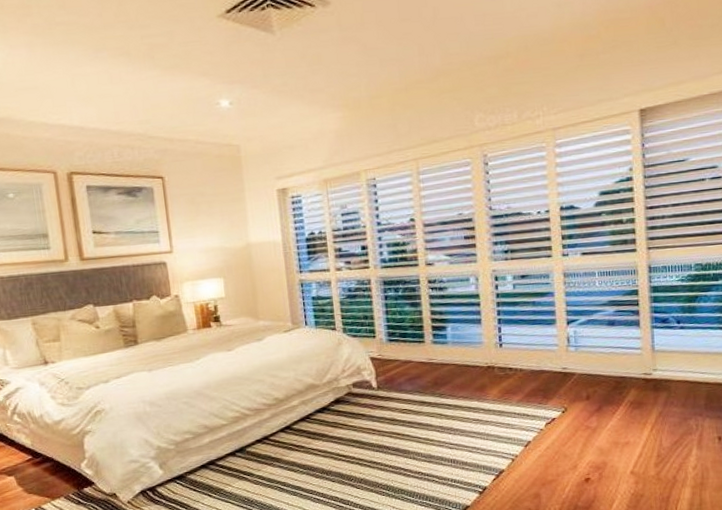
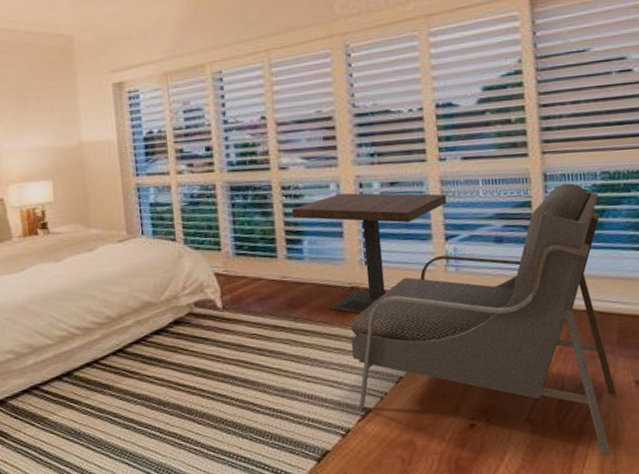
side table: none [437,284,569,390] -> present [291,193,447,315]
armchair: none [487,274,703,499] -> present [350,183,616,455]

